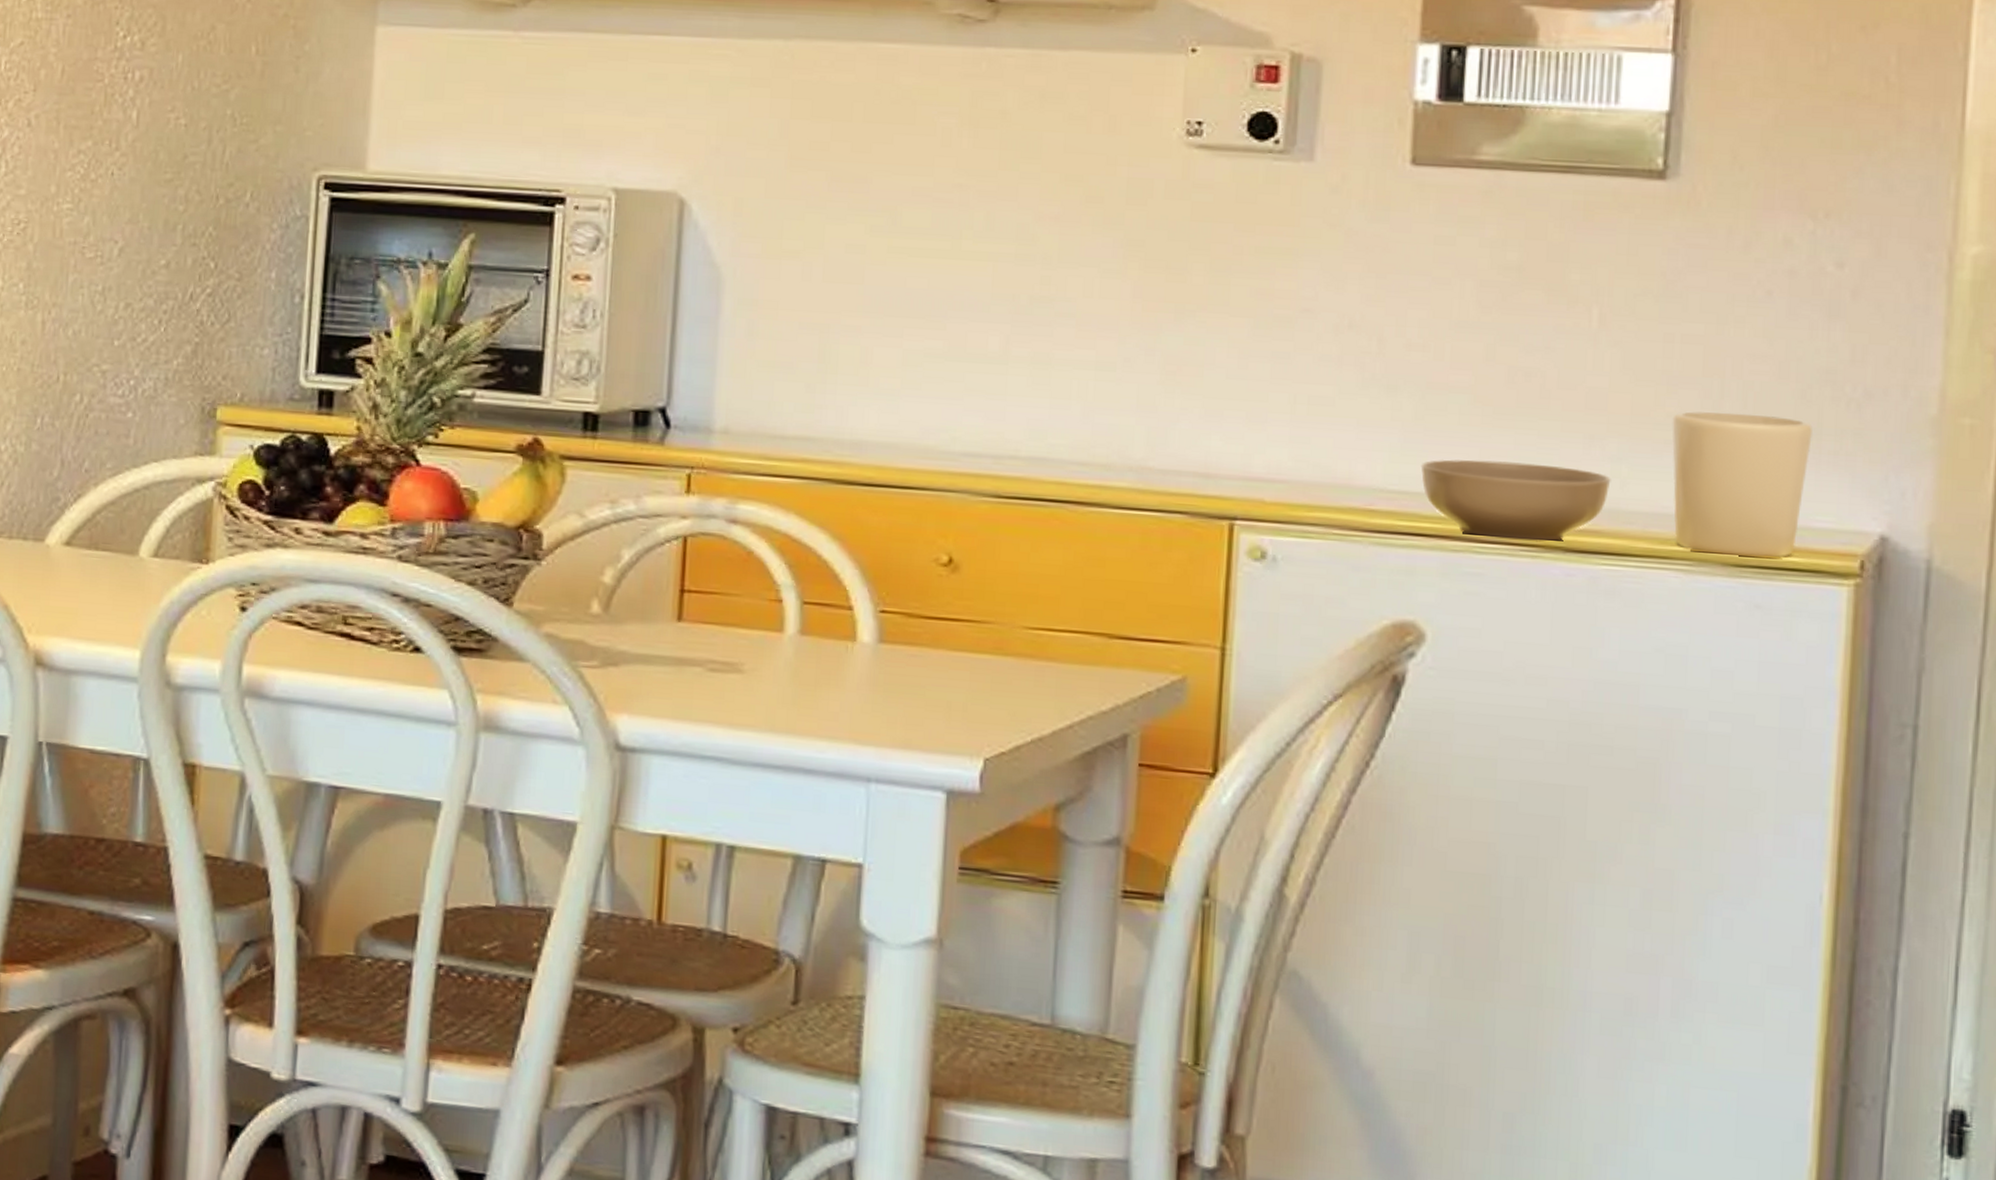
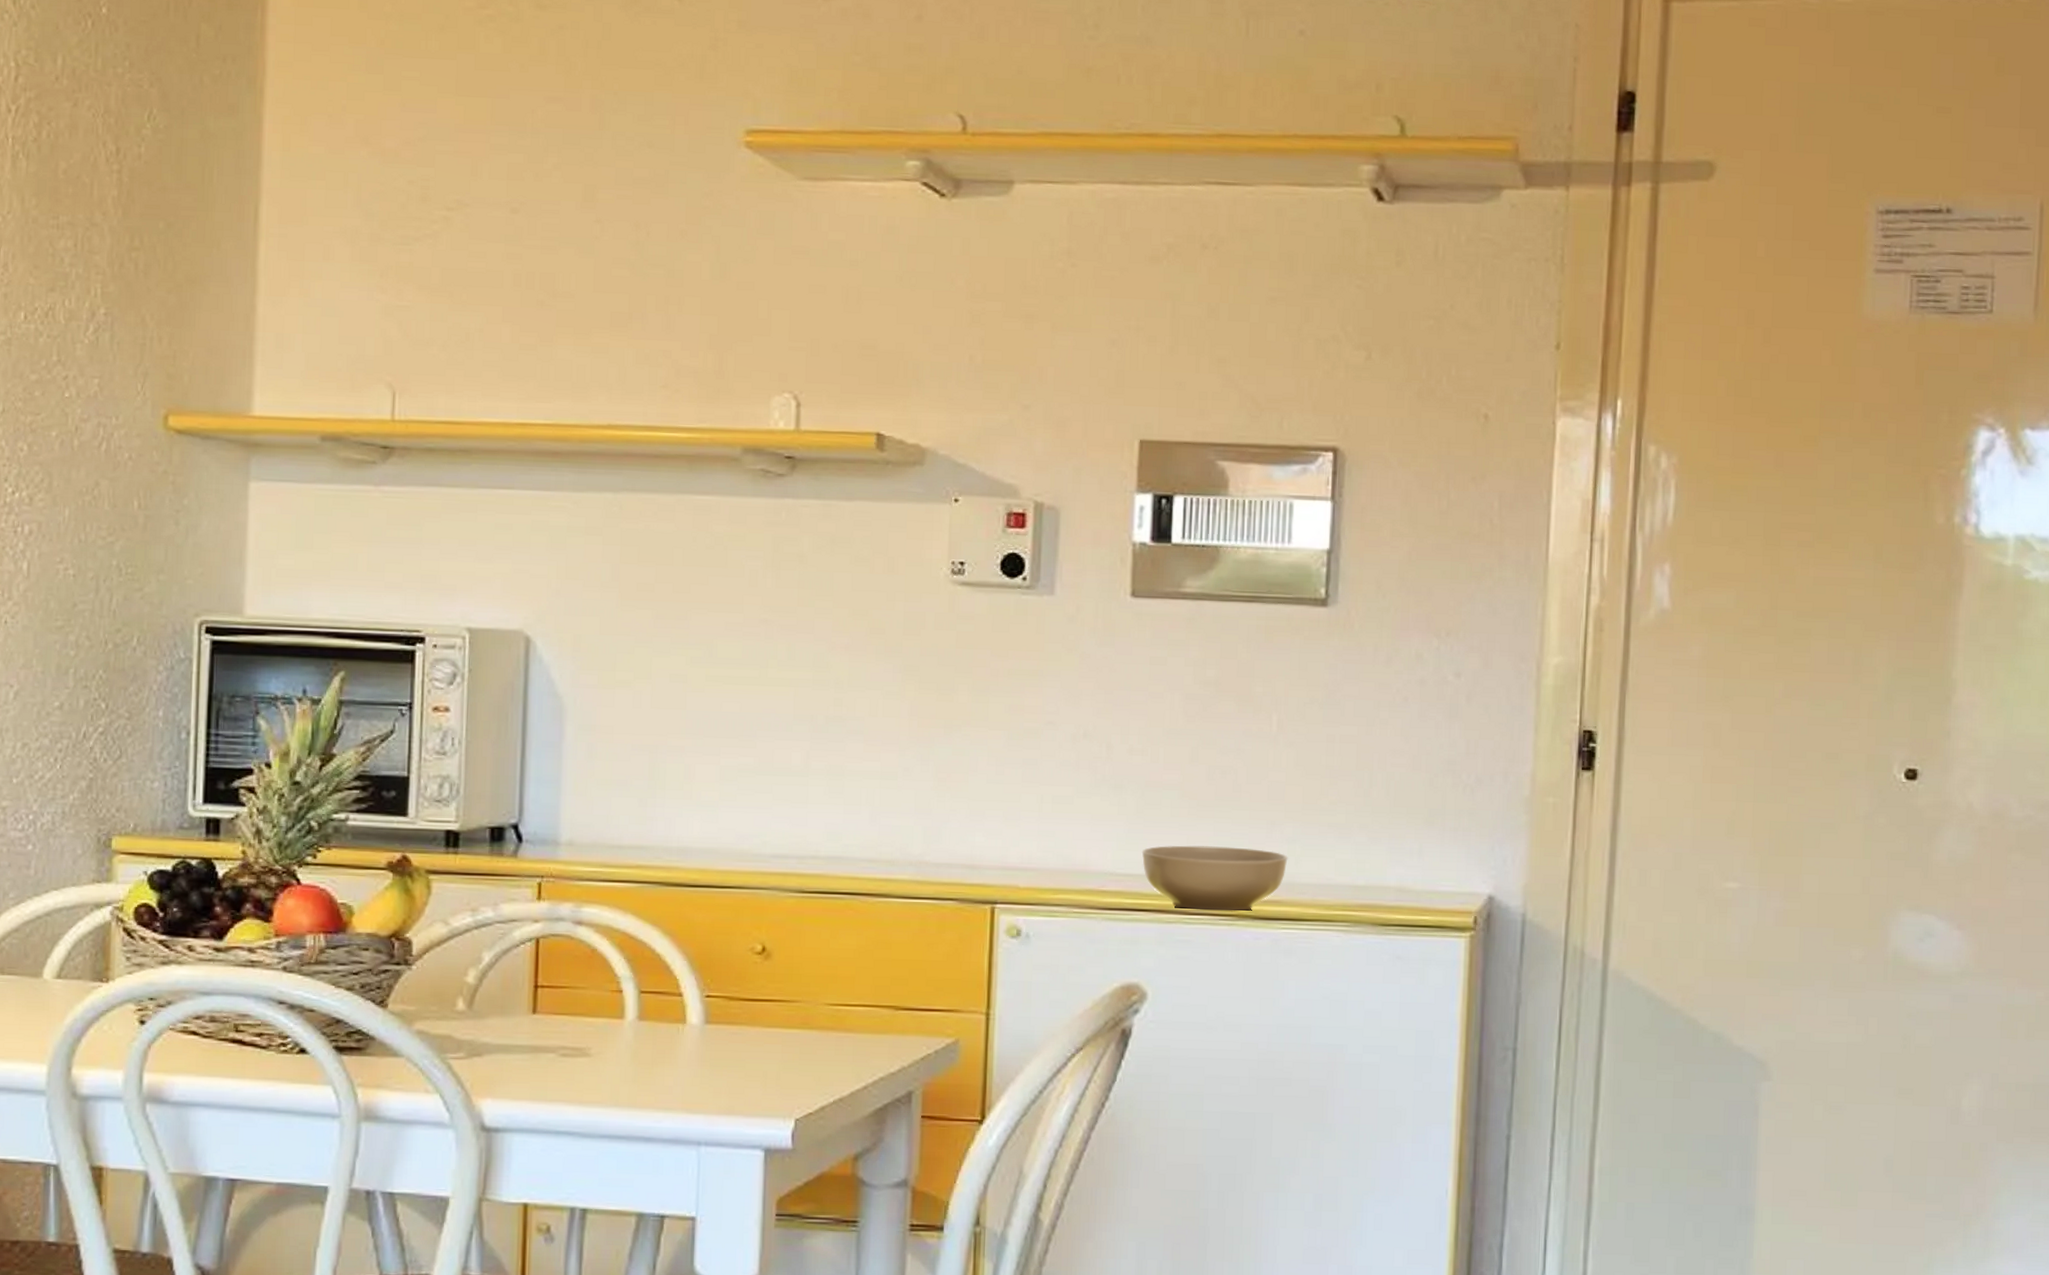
mug: present [1672,411,1814,558] -> none [1333,799,1439,917]

